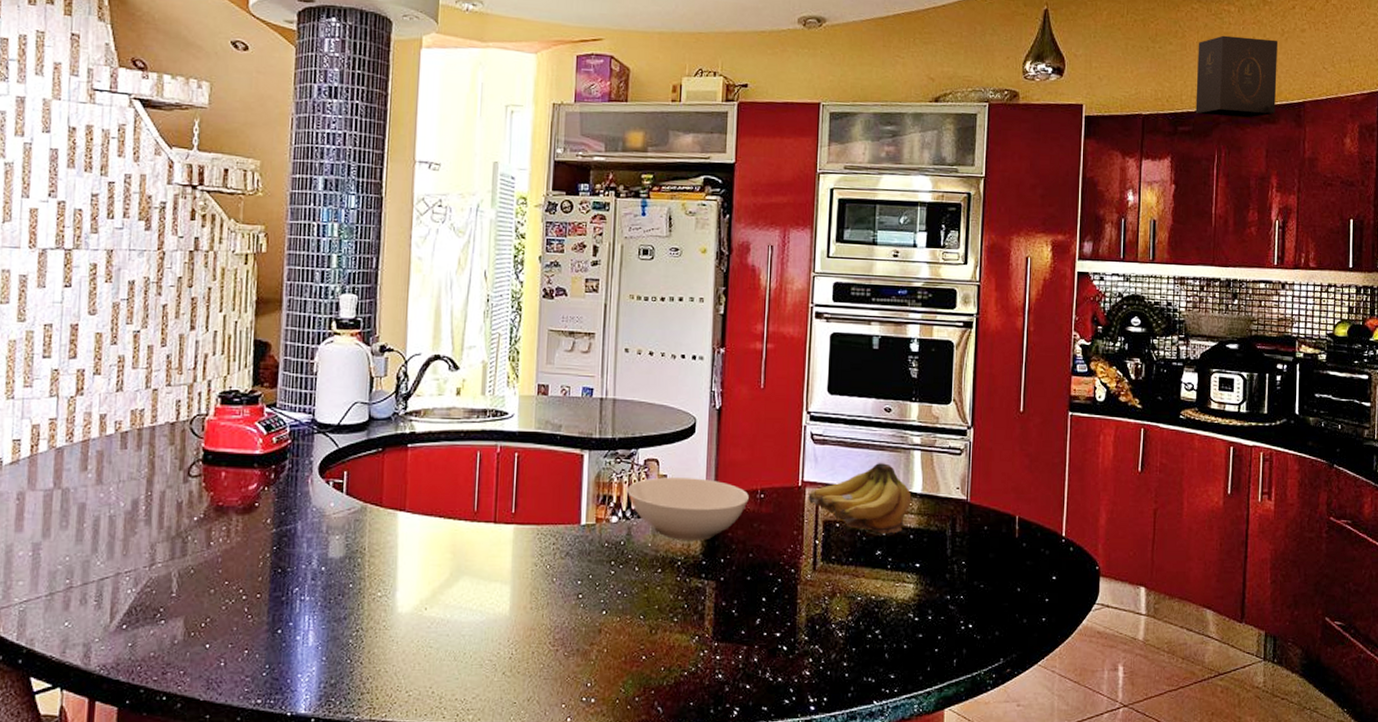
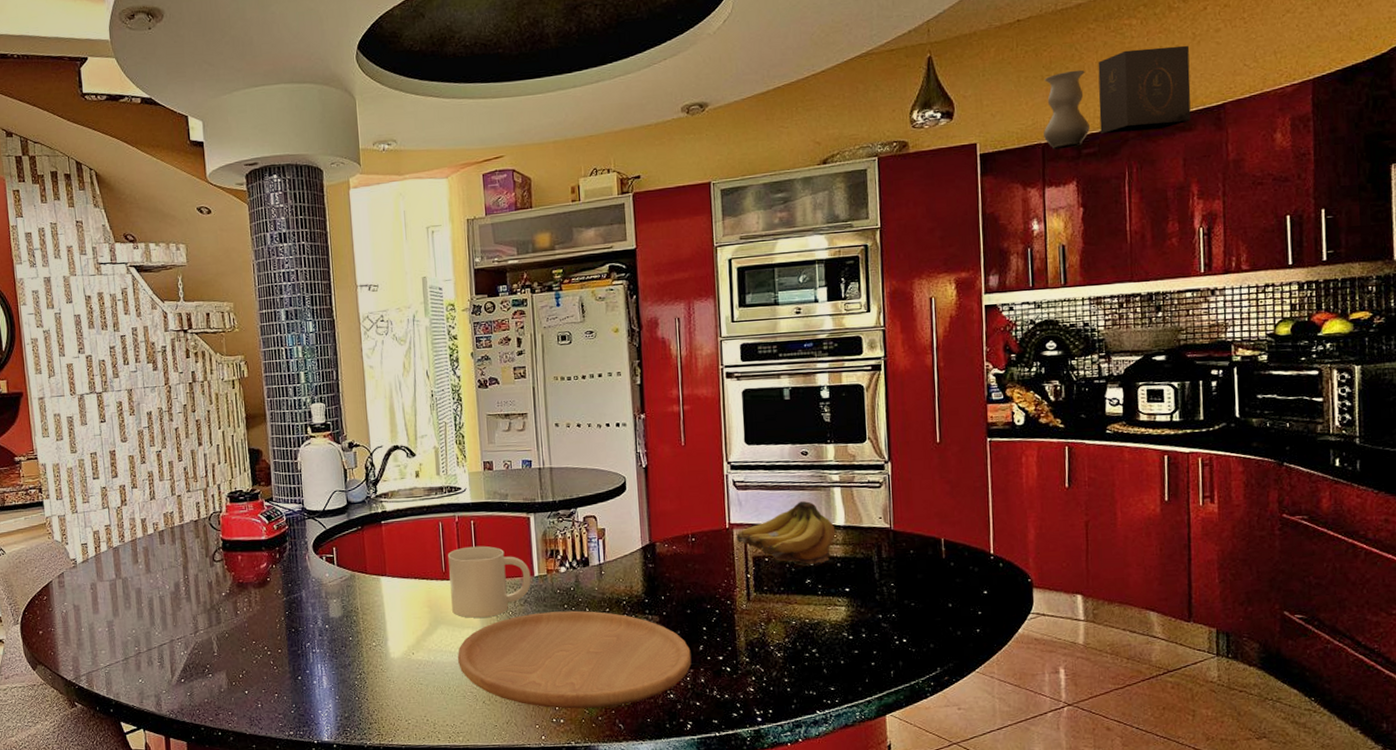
mug: none [479,483,577,571] -> present [447,546,531,619]
cutting board: none [479,568,746,687] -> present [458,610,692,709]
bowl: present [628,477,749,541] -> none [571,528,681,583]
vase: none [1145,46,1186,124] -> present [1044,69,1090,150]

